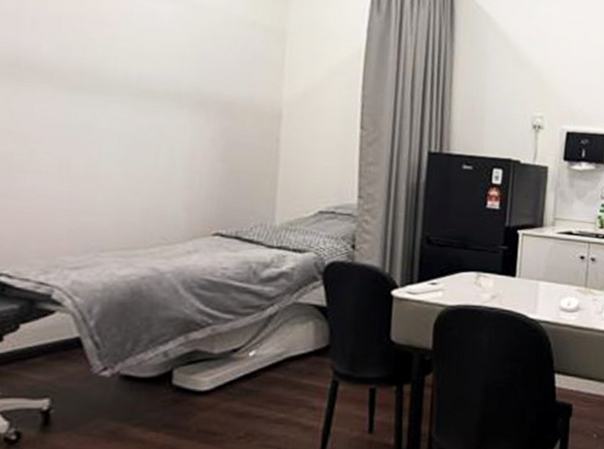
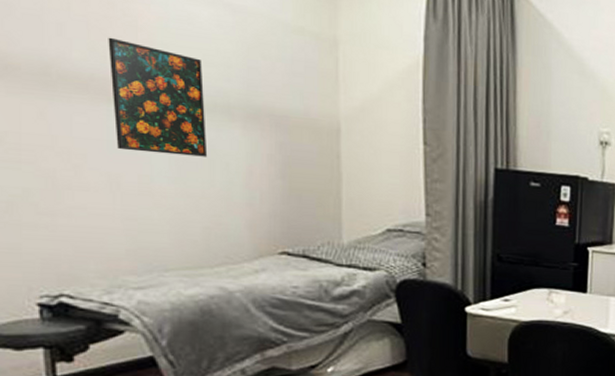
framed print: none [71,32,159,142] -> present [108,37,208,157]

